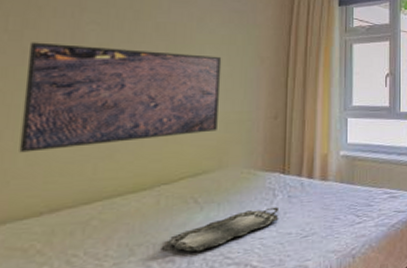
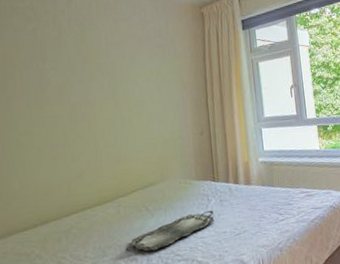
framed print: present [19,42,222,153] -> none [11,86,156,179]

